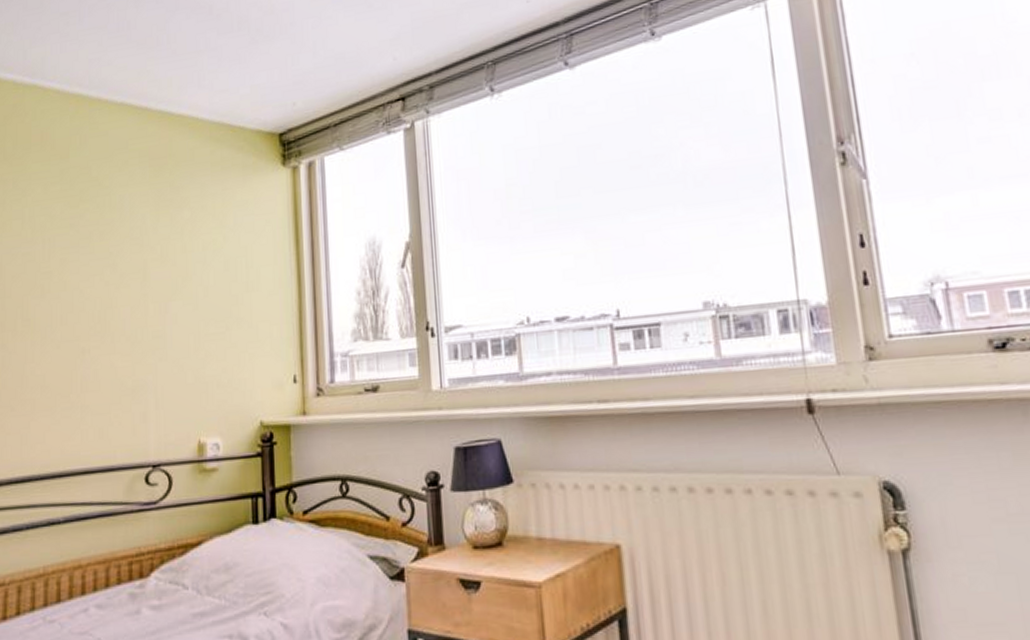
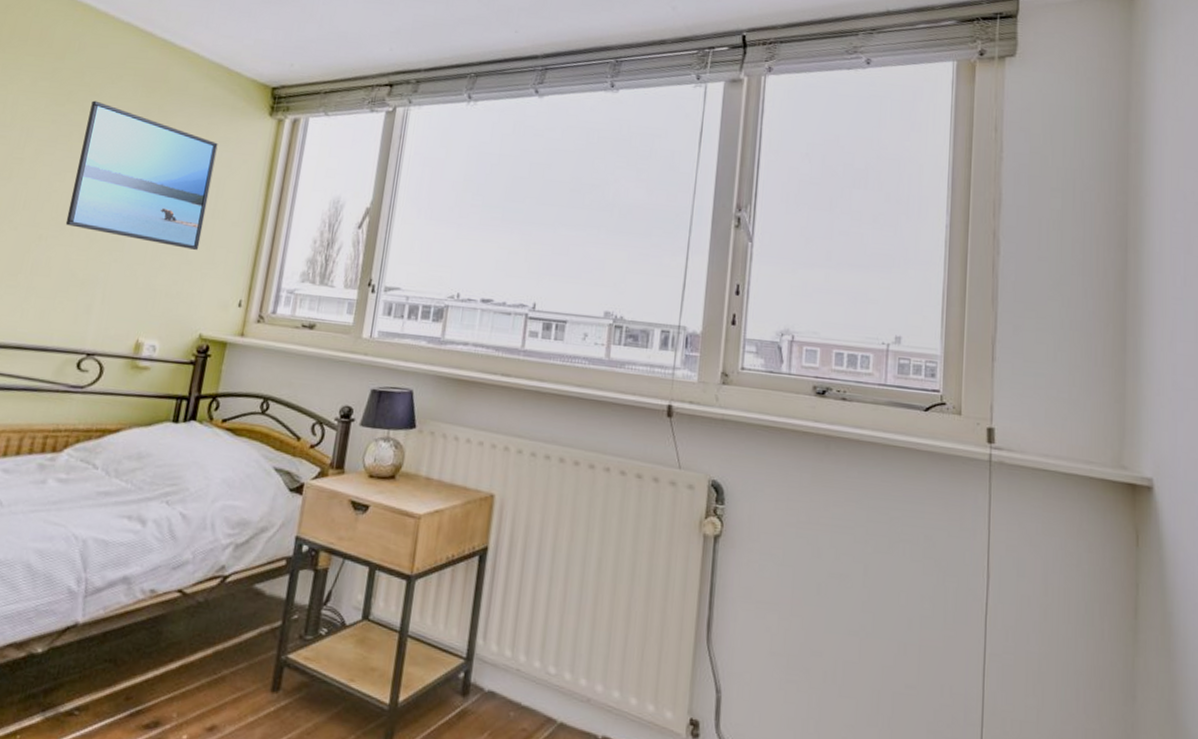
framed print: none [103,193,241,333] -> present [65,100,218,250]

